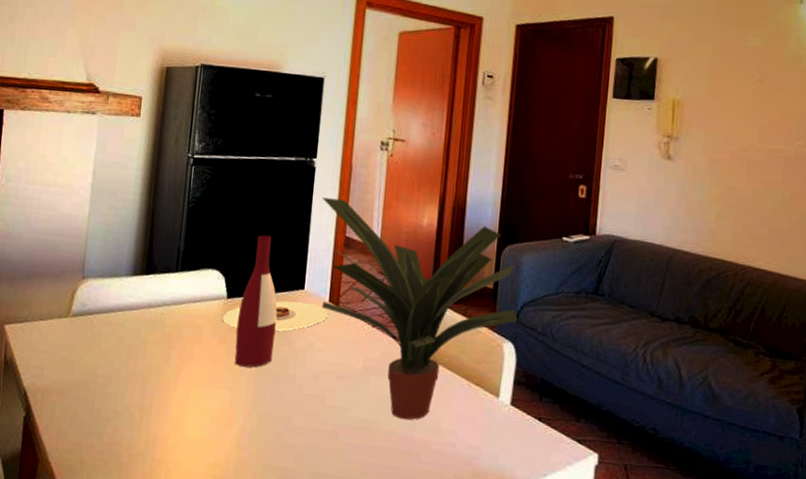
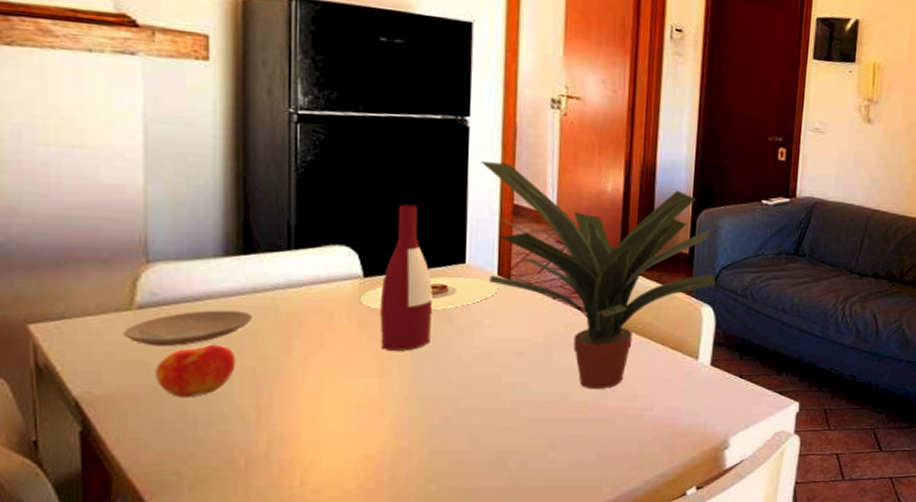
plate: none [61,320,146,350] -> present [123,310,253,347]
apple: none [77,350,132,396] -> present [156,344,236,398]

